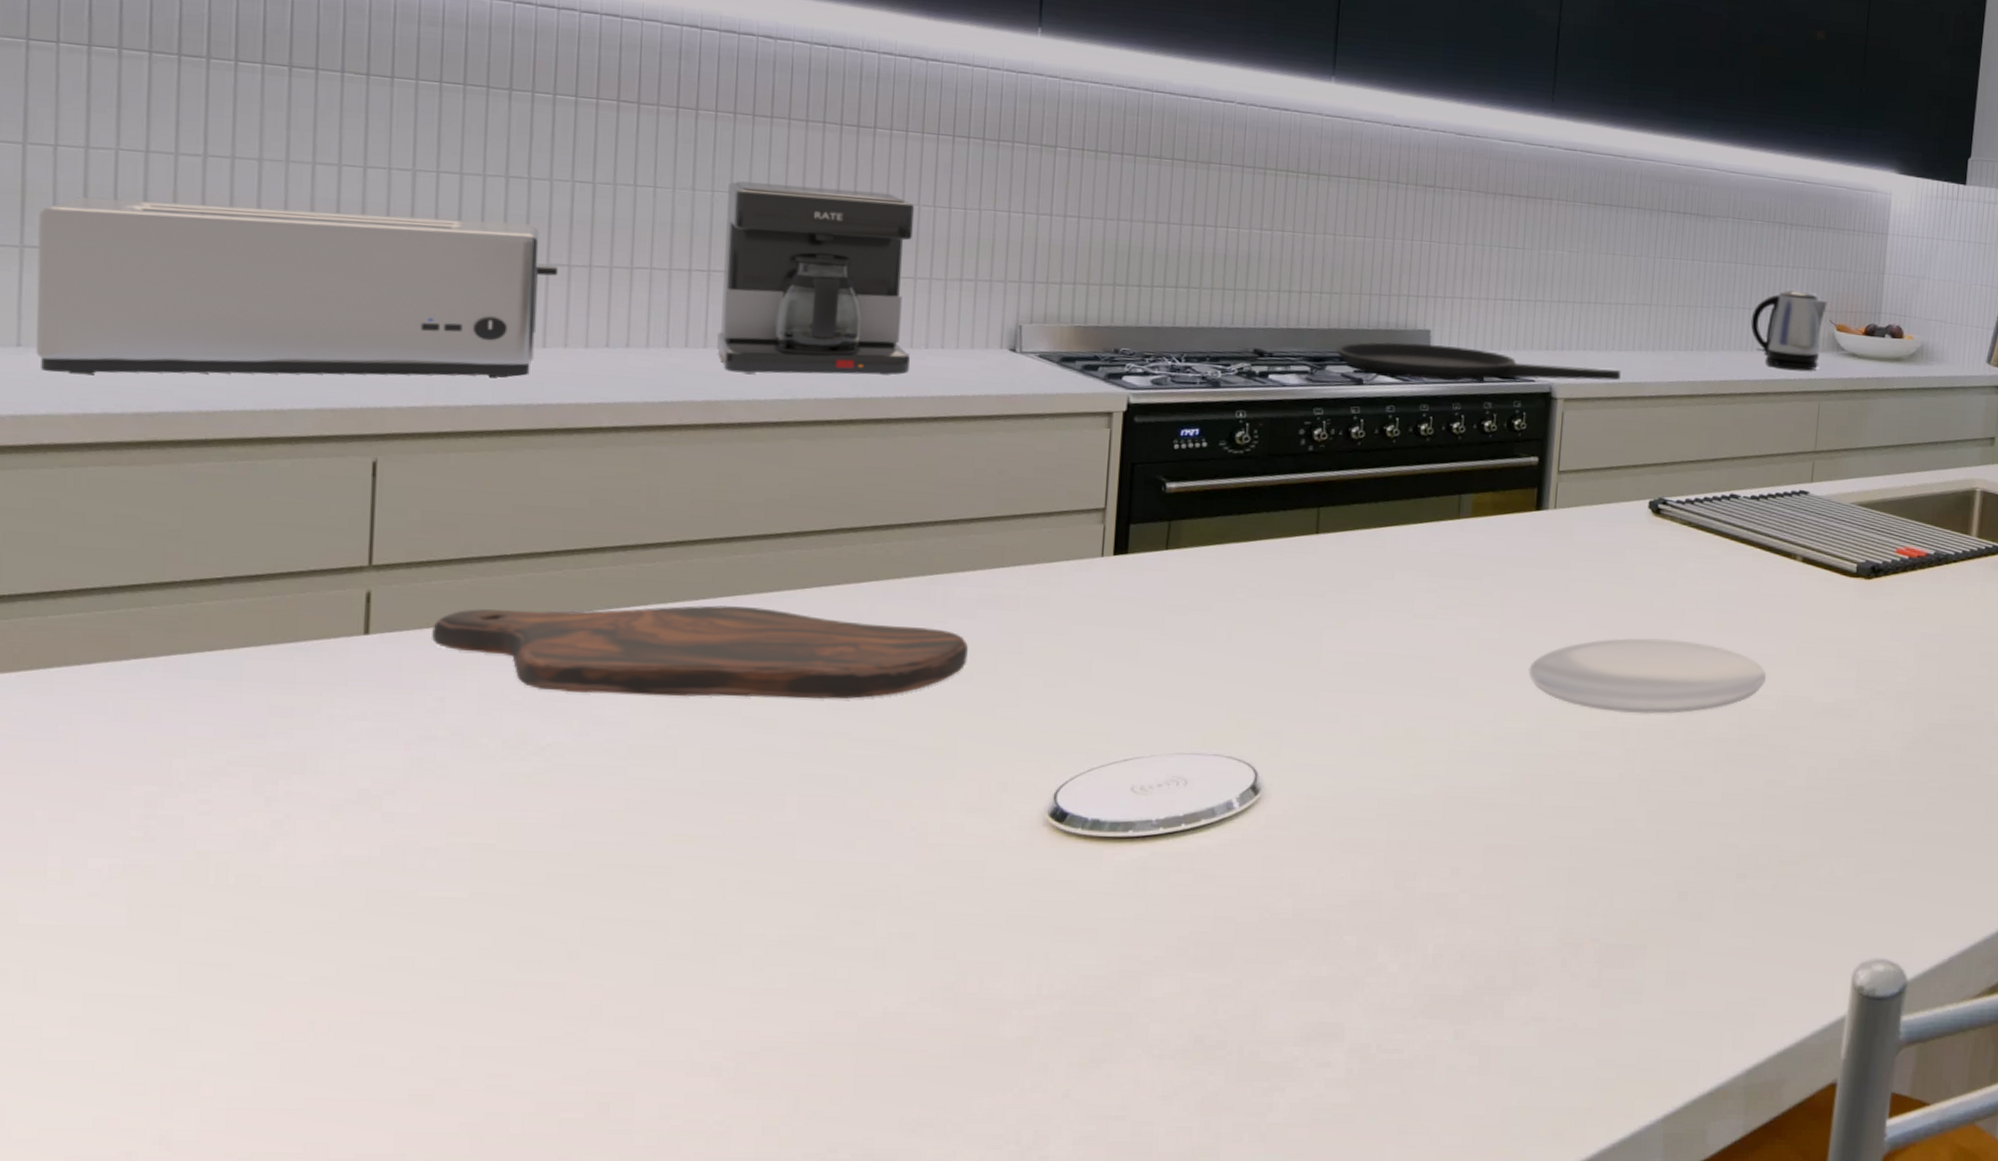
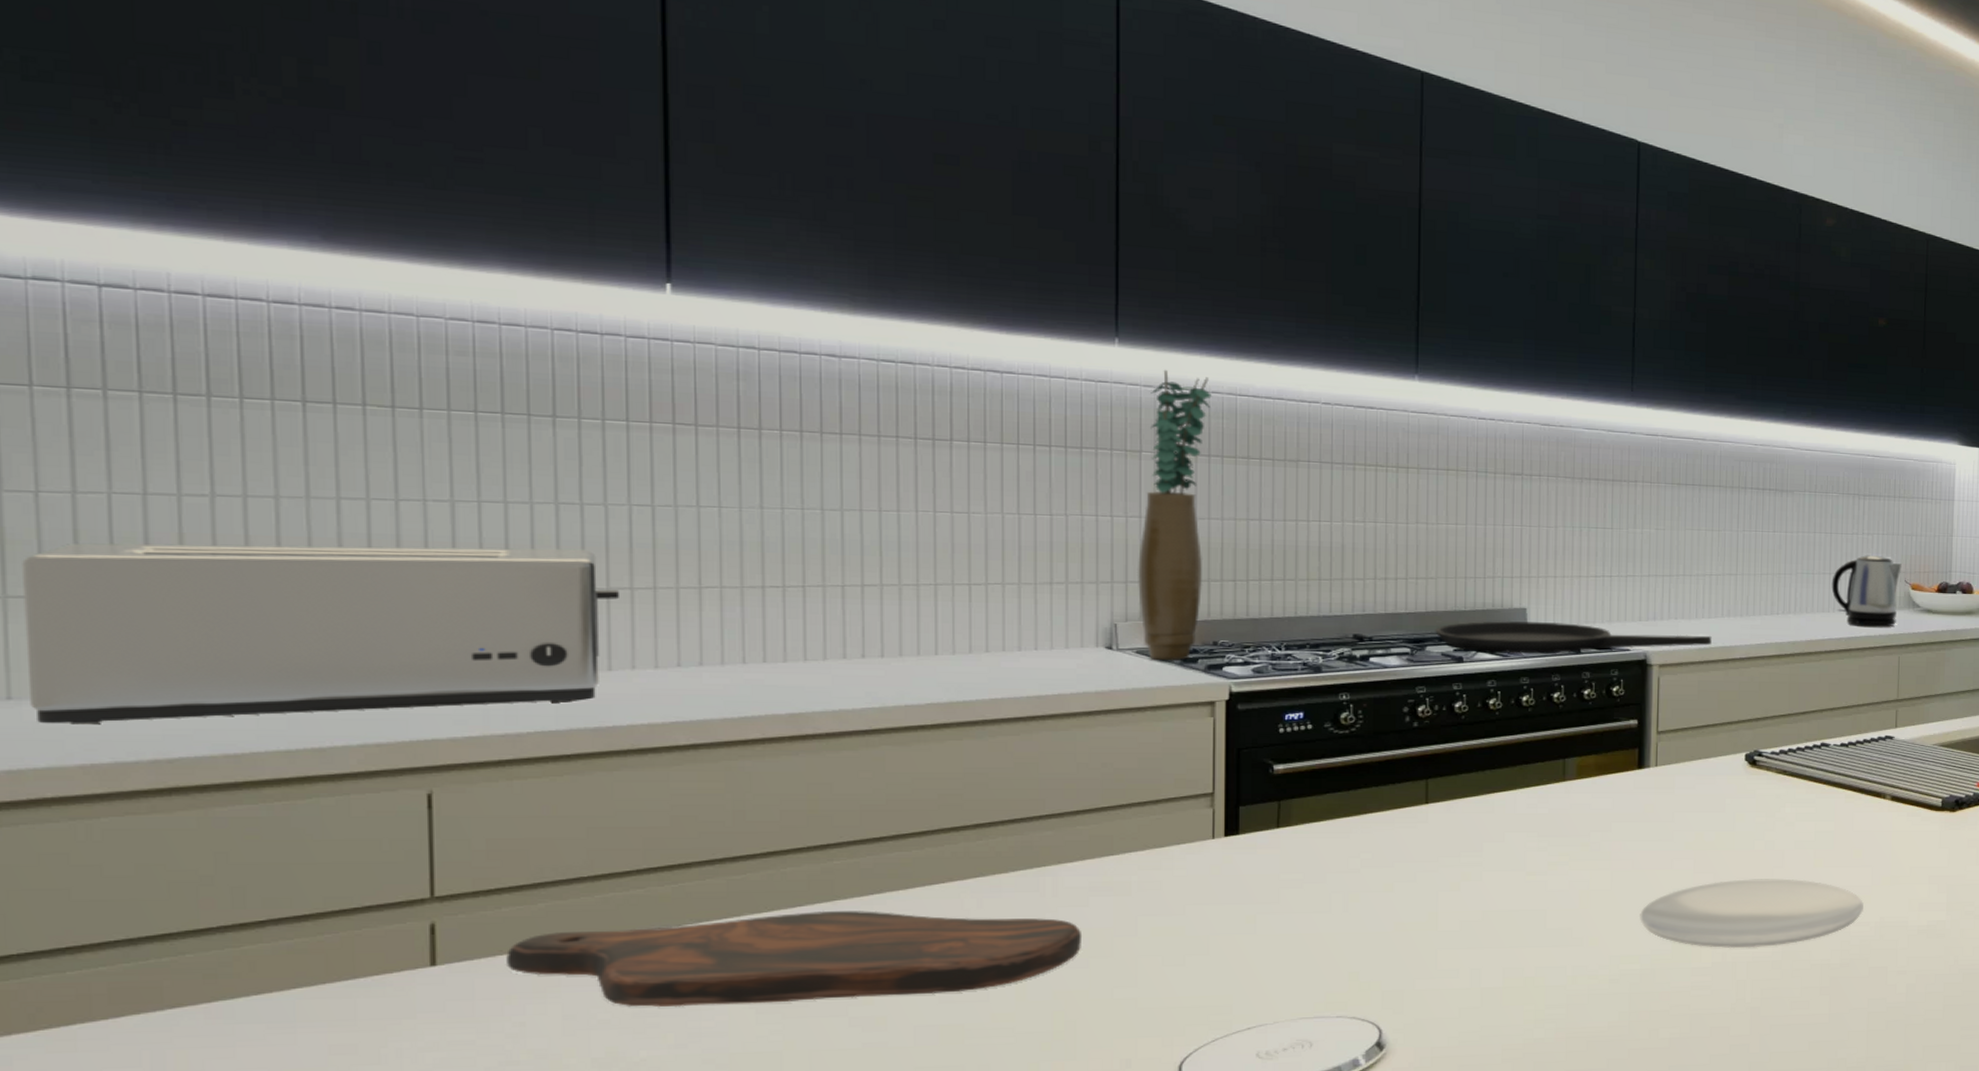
coffee maker: present [717,181,915,376] -> none [798,498,1002,684]
vase: none [1044,62,1129,367] -> present [1137,369,1212,660]

